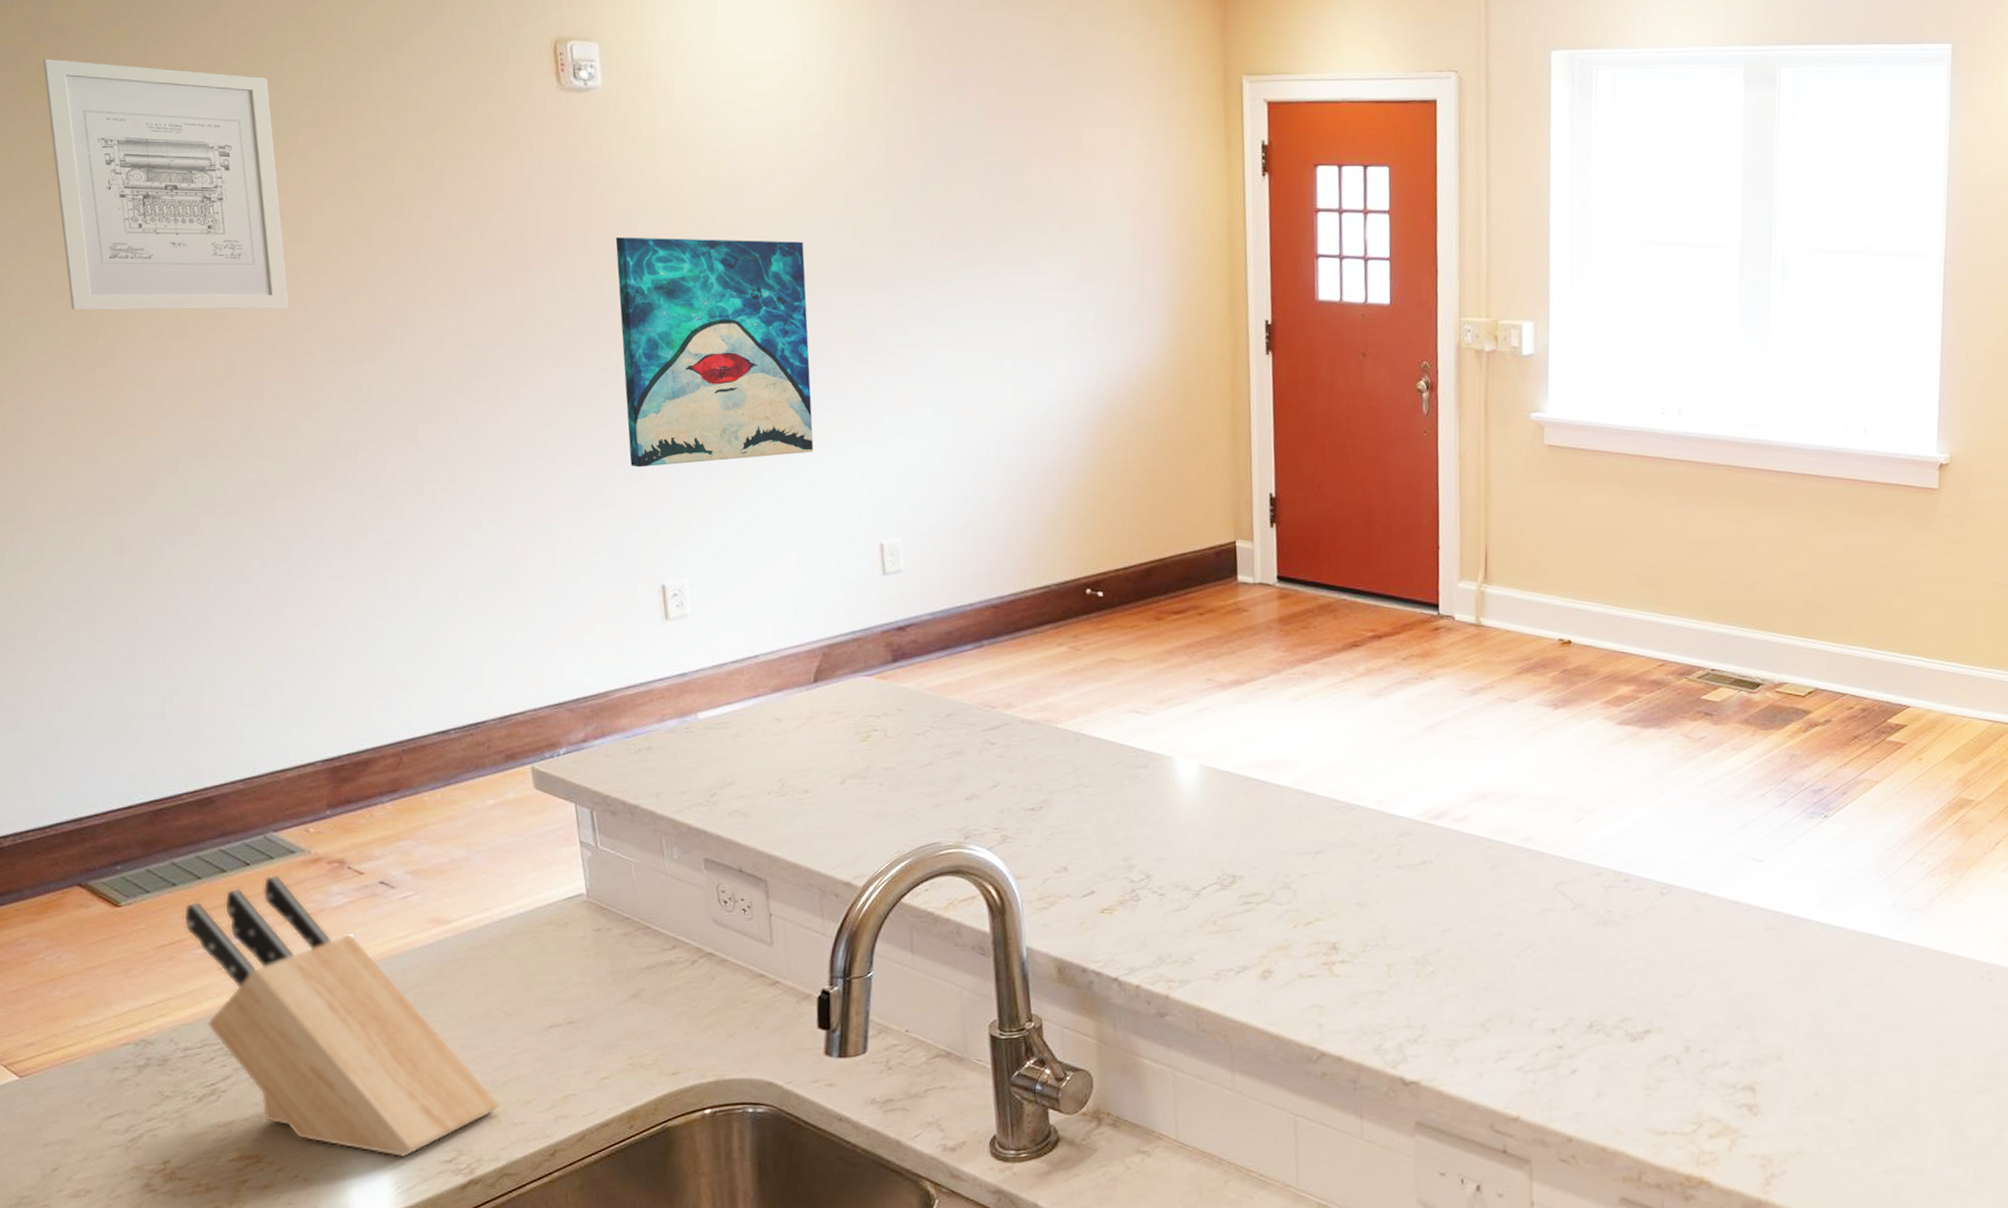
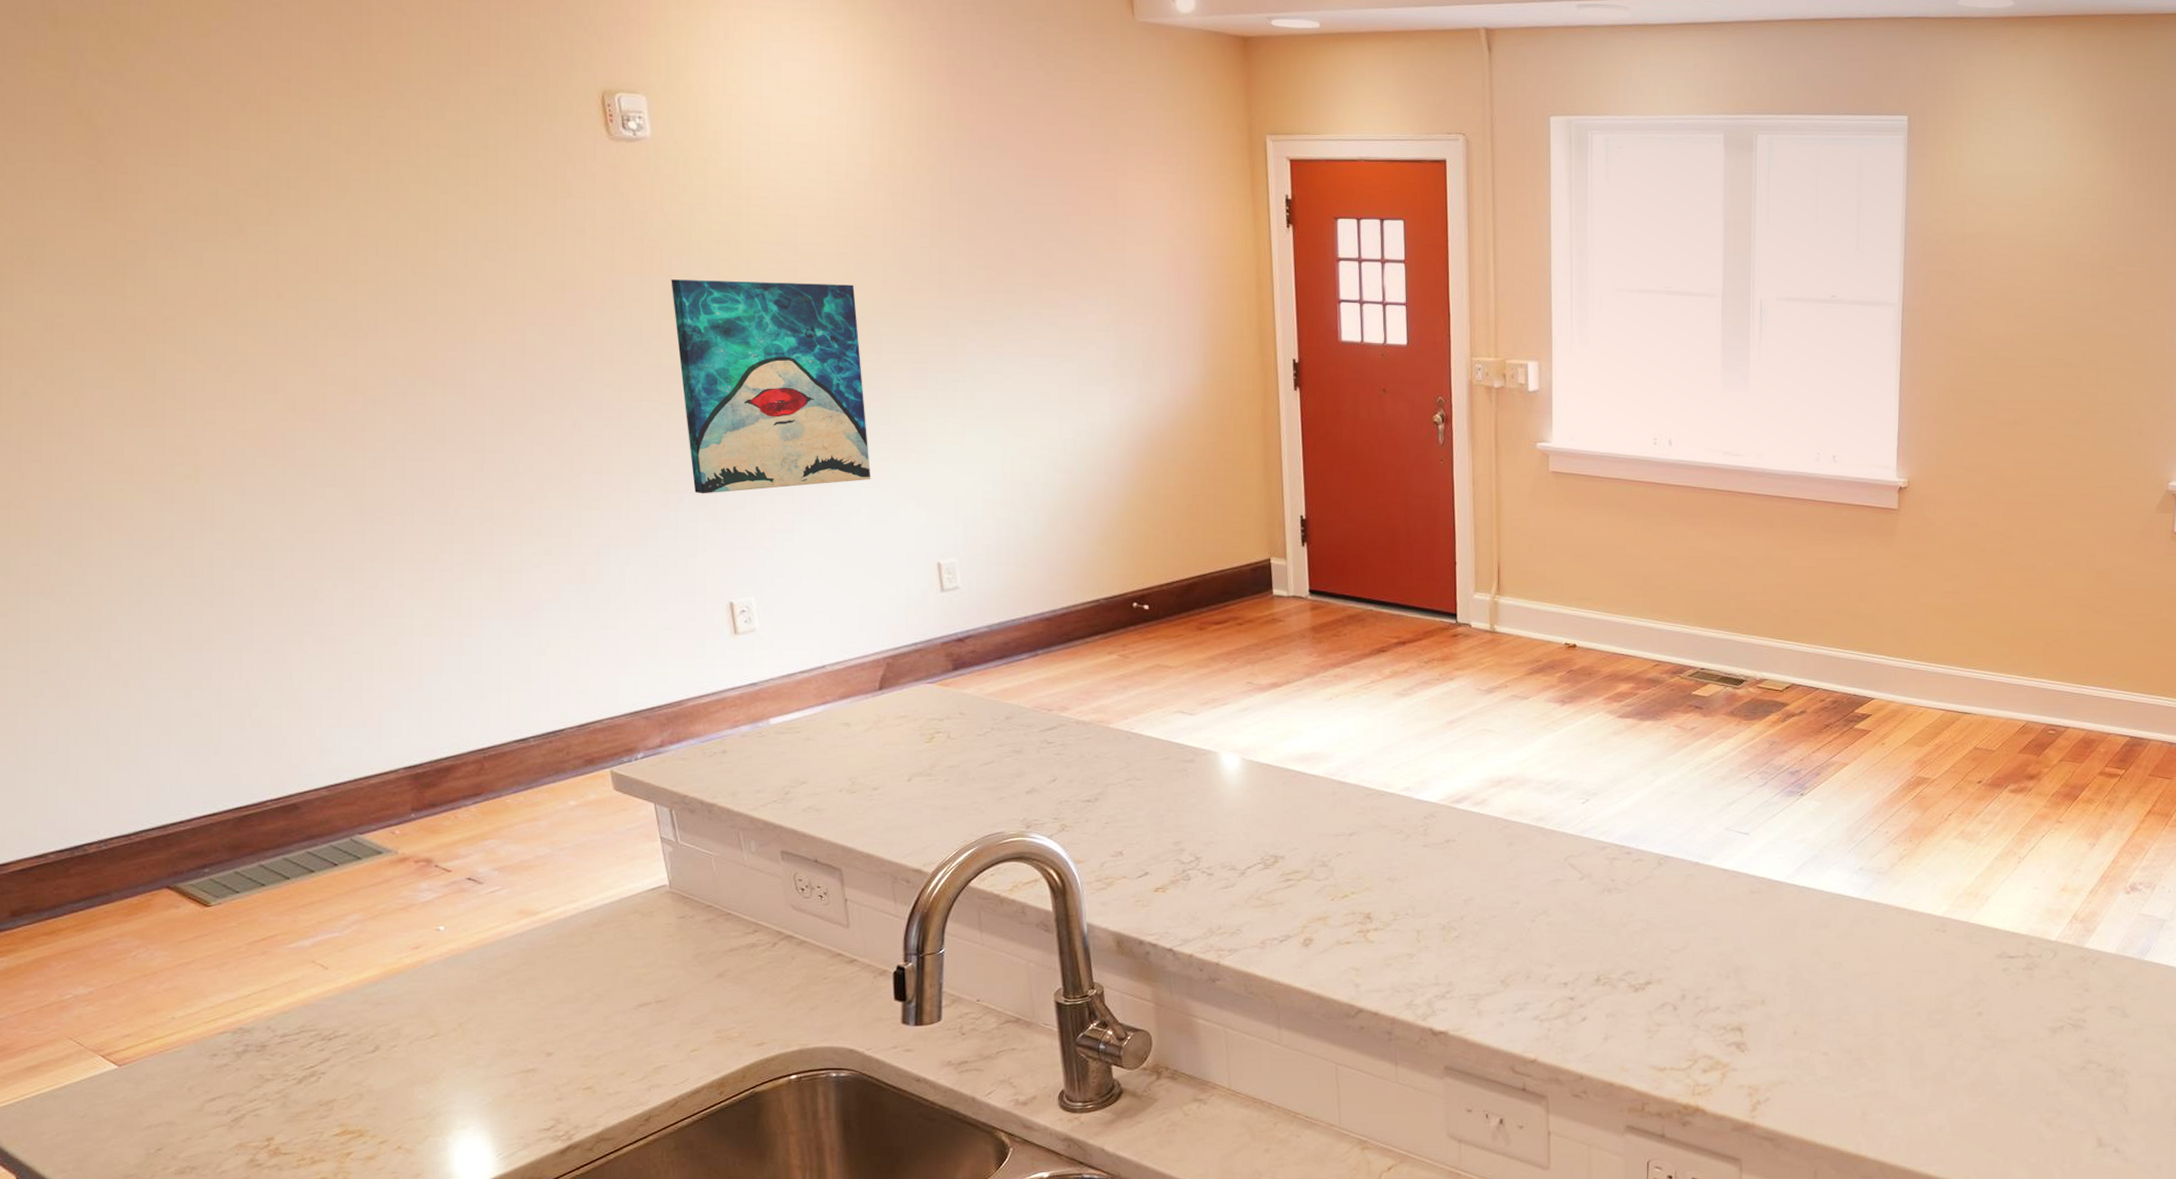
wall art: present [42,59,289,310] -> none [81,102,348,346]
knife block: present [183,875,501,1158] -> none [274,874,595,1128]

